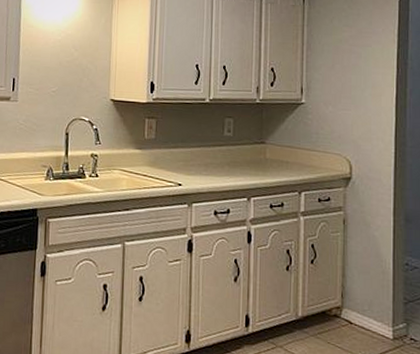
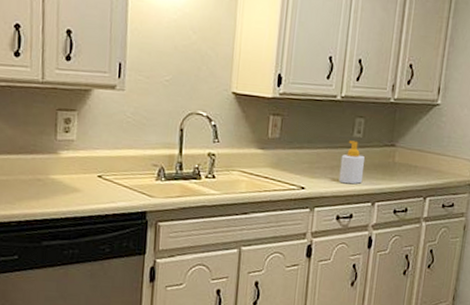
soap bottle: none [213,139,237,181] -> present [338,140,365,185]

